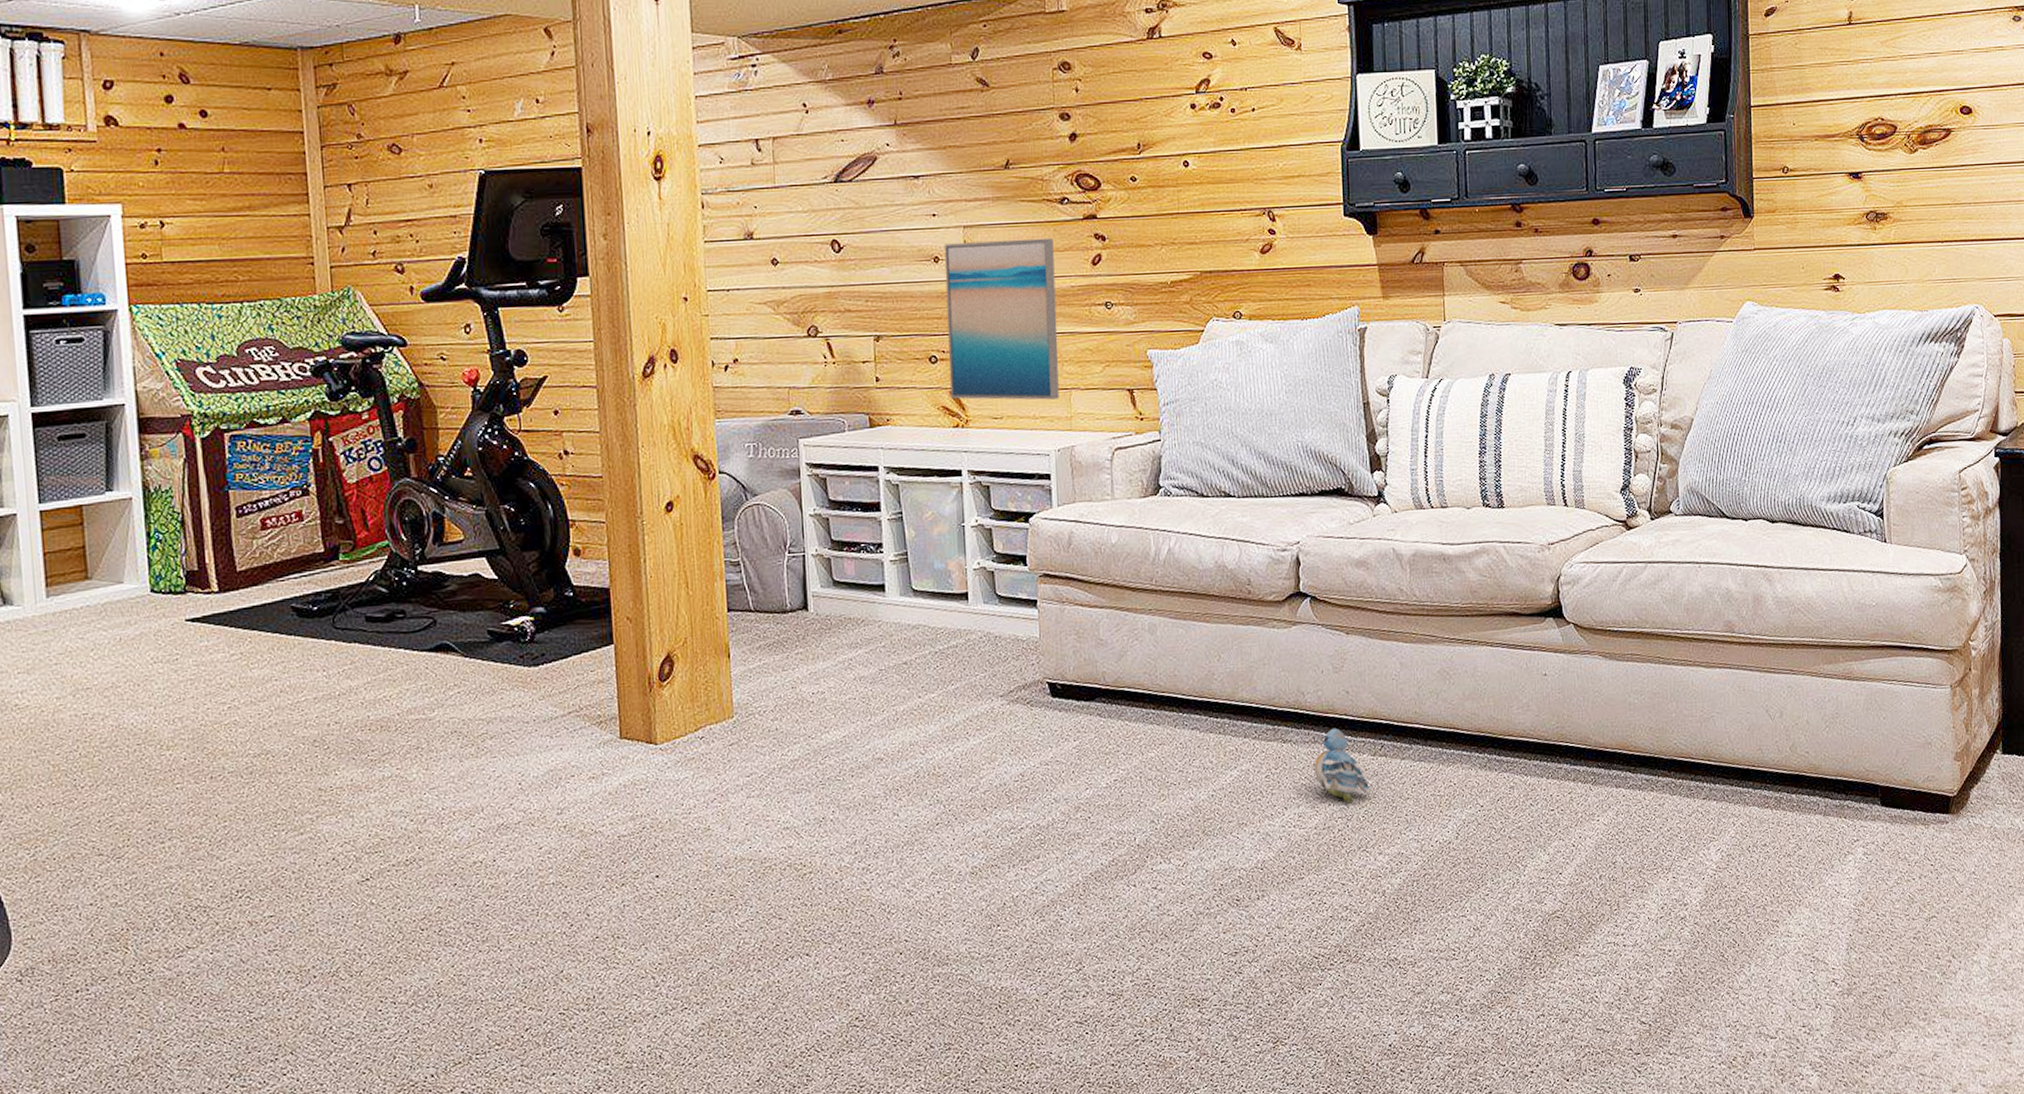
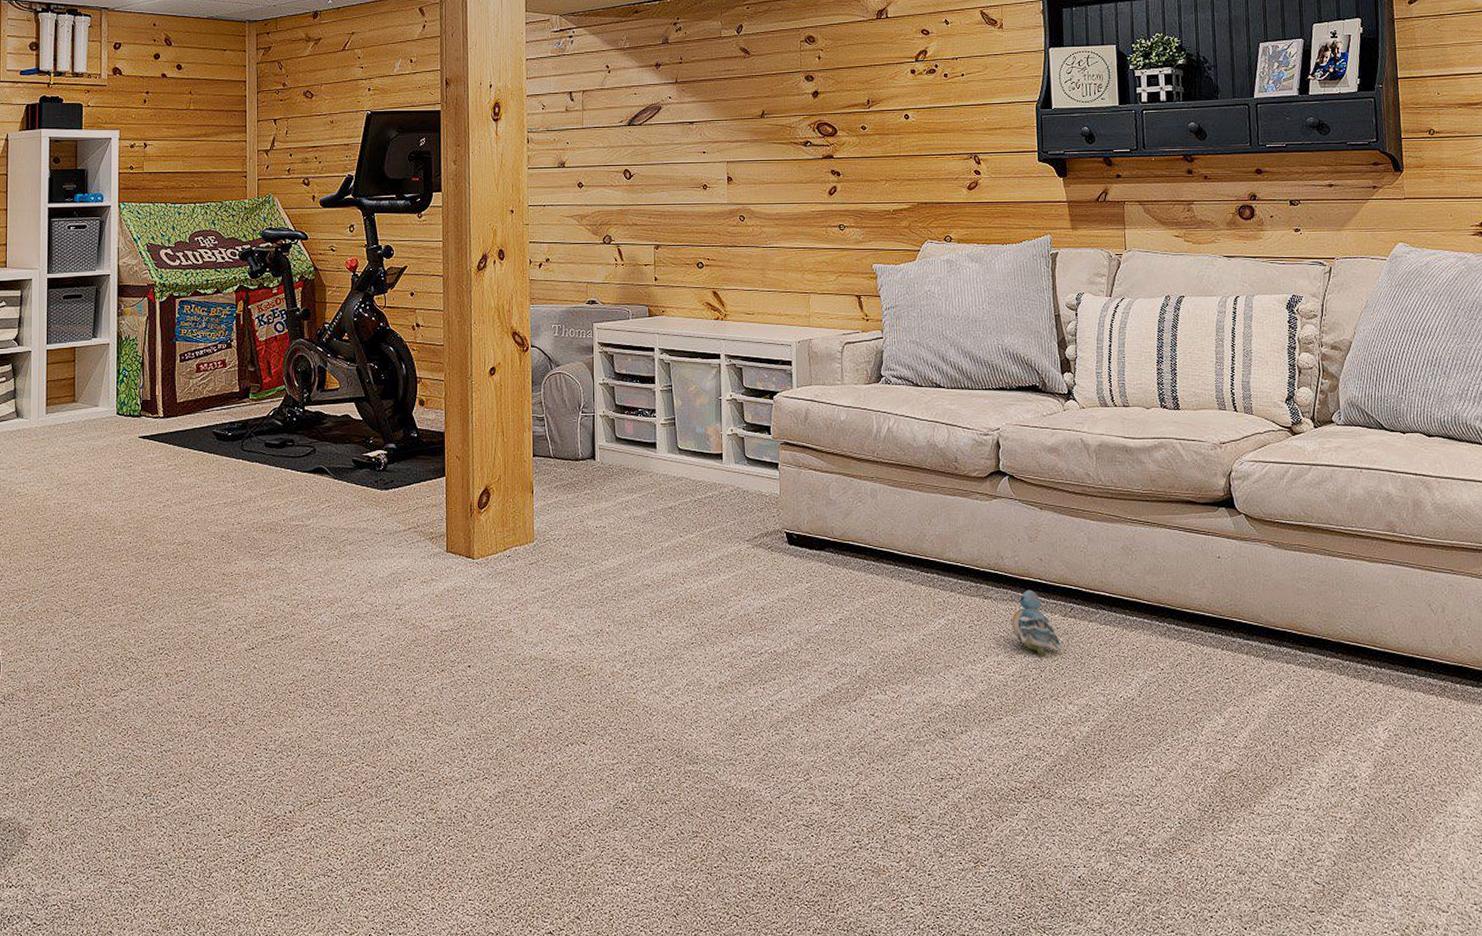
wall art: present [943,237,1059,400] -> none [711,172,800,301]

